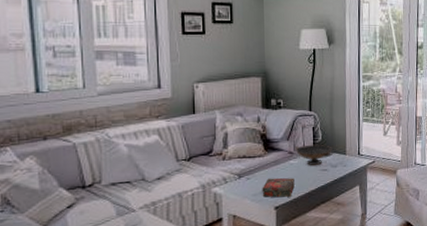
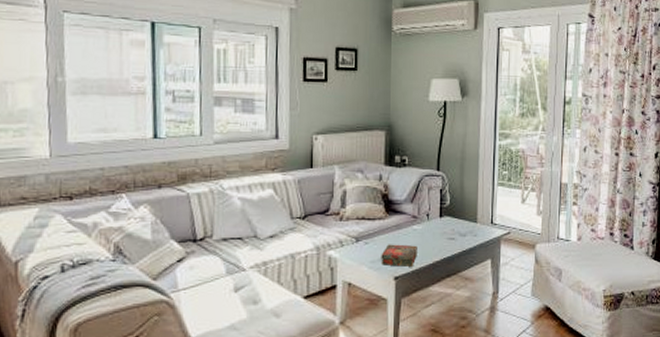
decorative bowl: present [295,144,335,165] -> none [419,209,464,232]

